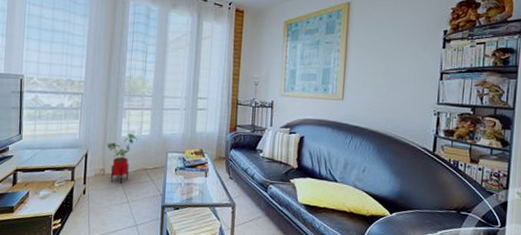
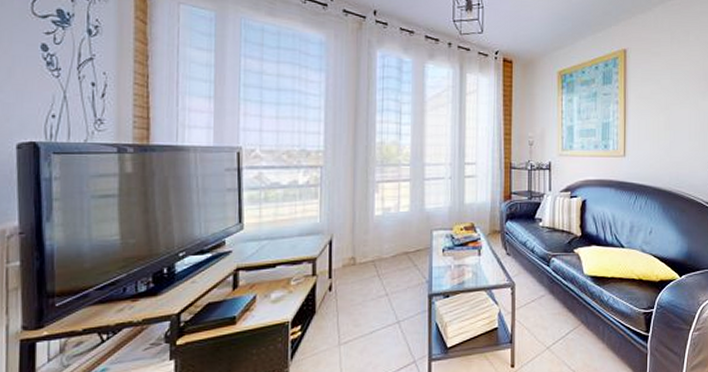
house plant: present [107,133,138,184] -> none [356,211,395,274]

